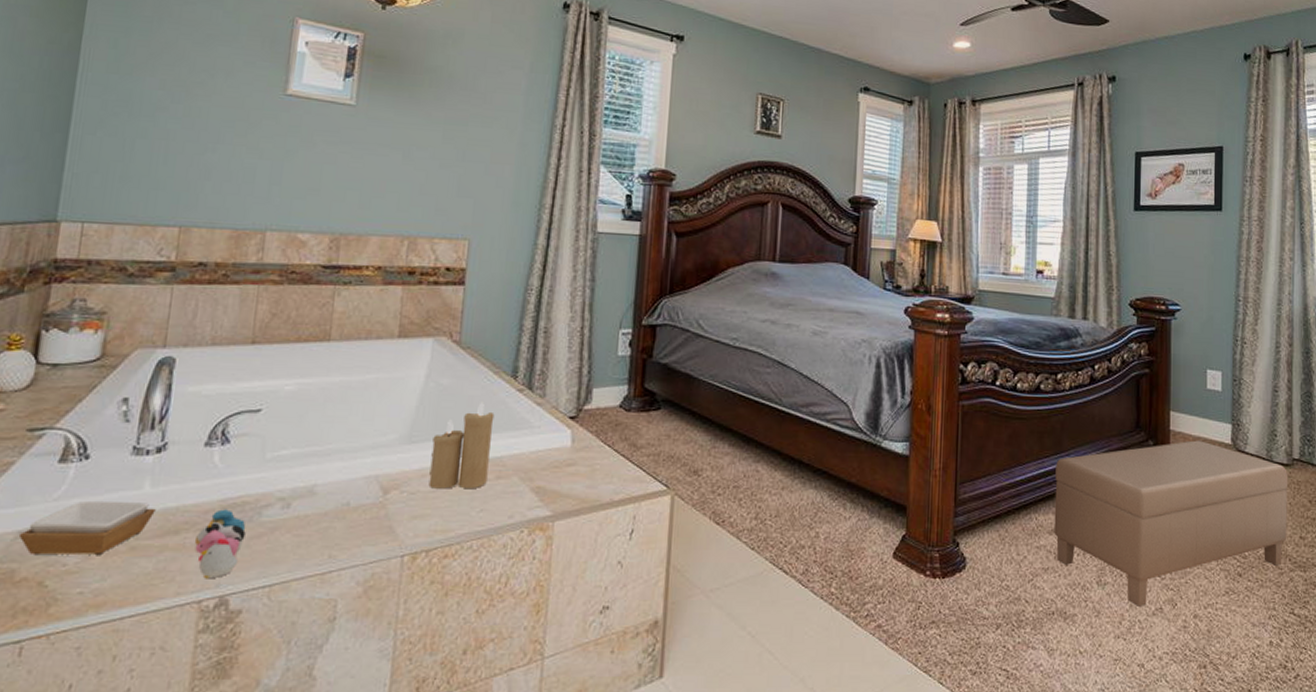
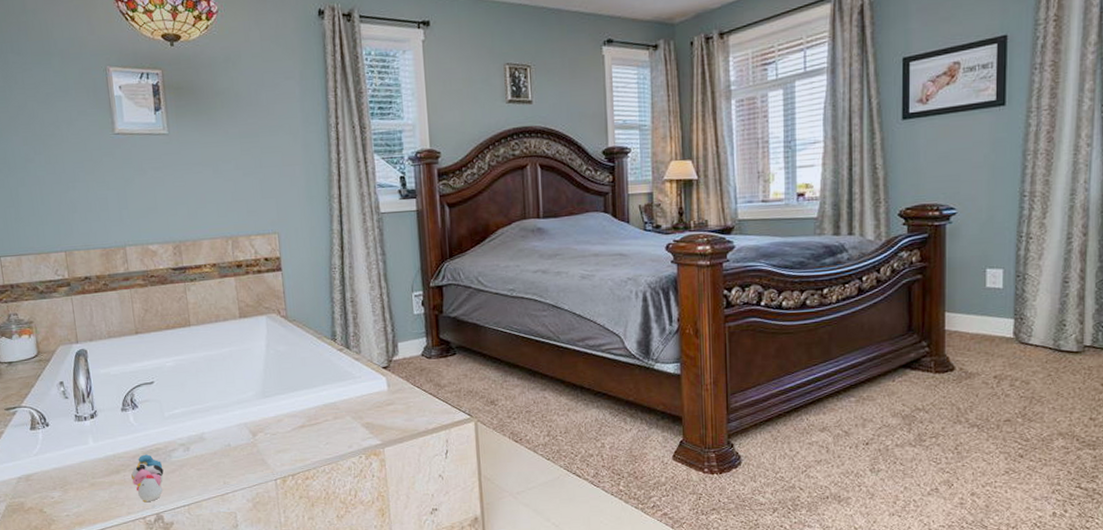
soap dish: present [18,501,156,556] -> none [19,453,101,493]
candle: present [428,401,495,490] -> none [281,361,327,430]
ottoman: present [1054,440,1289,606] -> none [825,337,1078,488]

